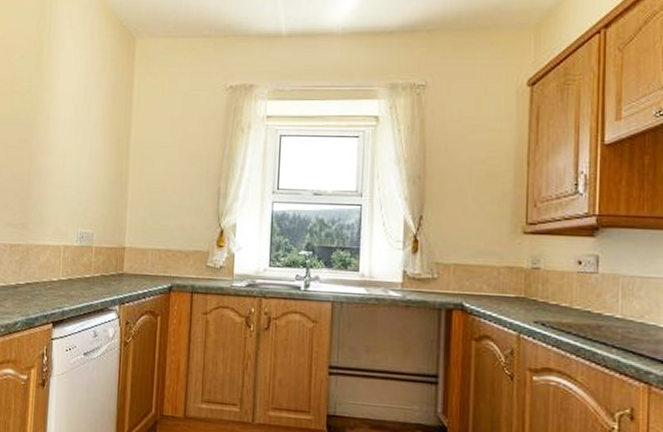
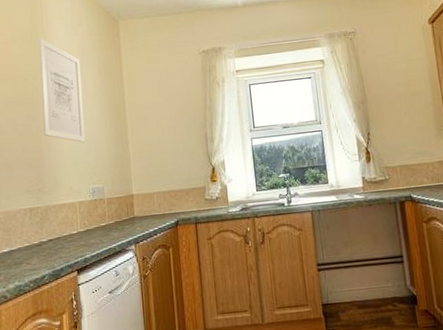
wall art: none [34,48,86,178] -> present [38,38,85,143]

